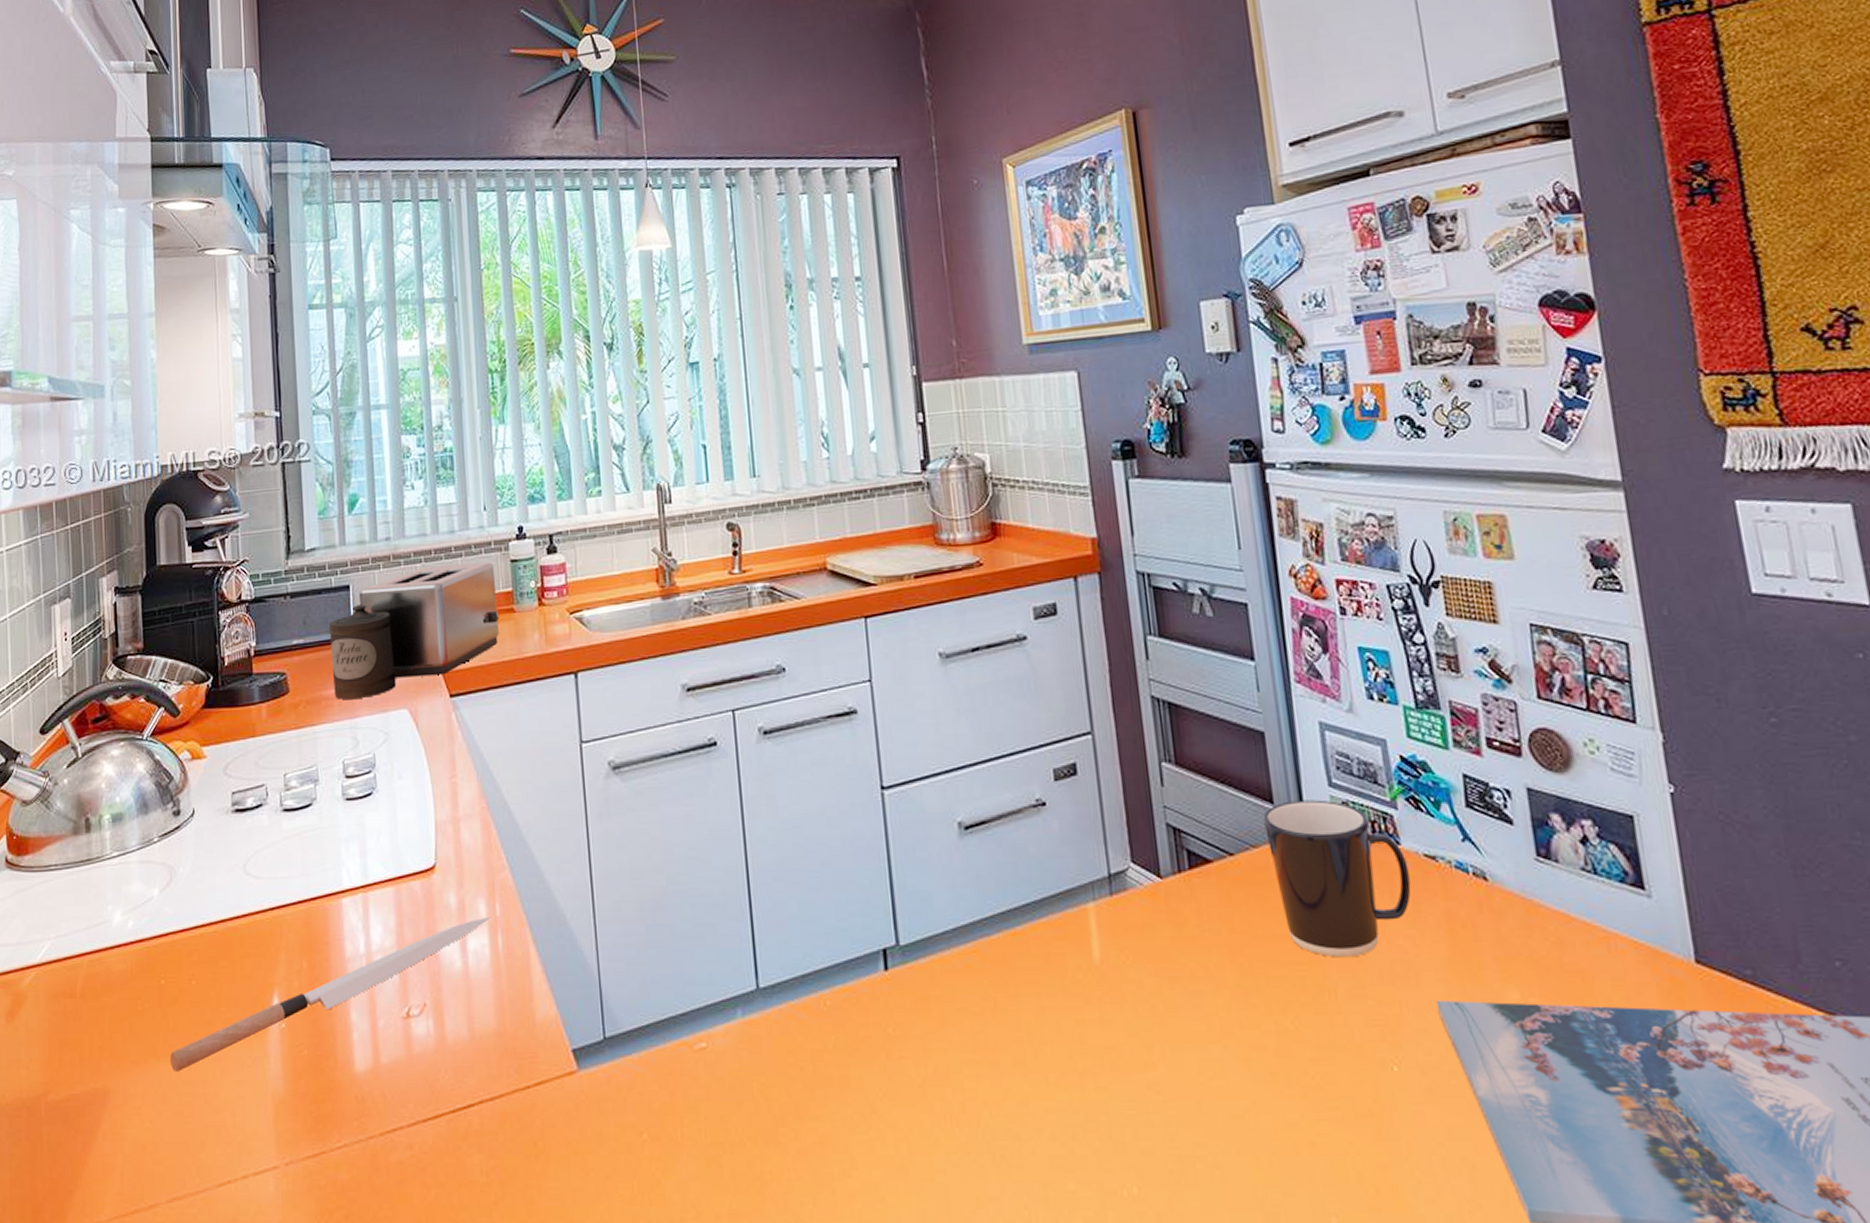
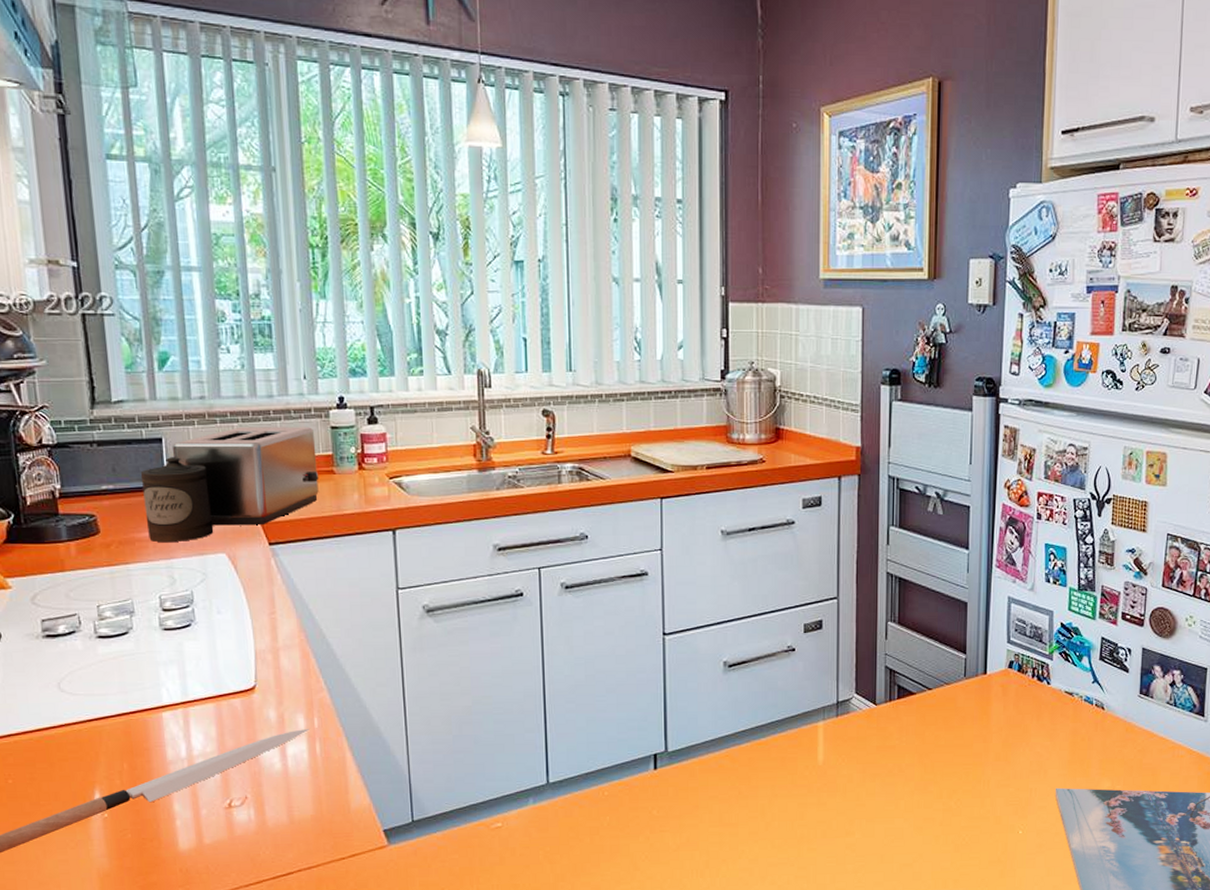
mug: present [1263,799,1411,958] -> none [957,652,1053,760]

